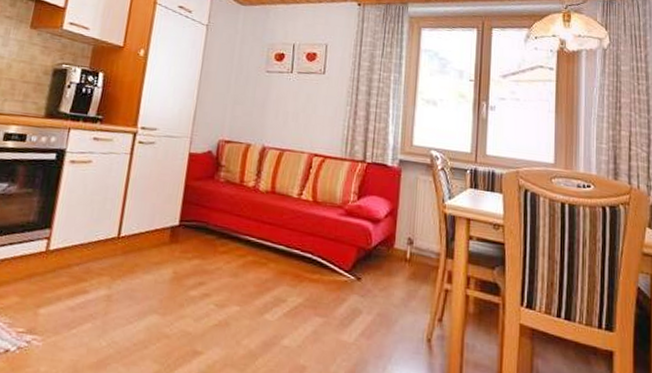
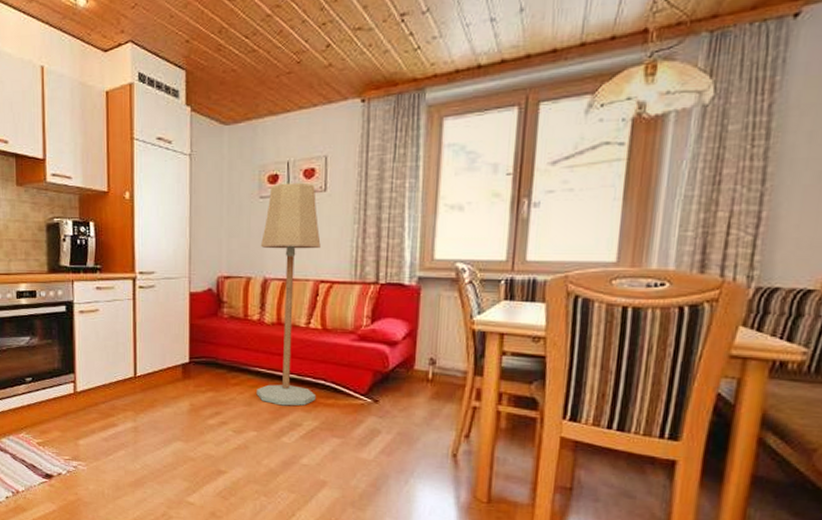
floor lamp: none [243,61,317,280] -> present [256,182,321,406]

